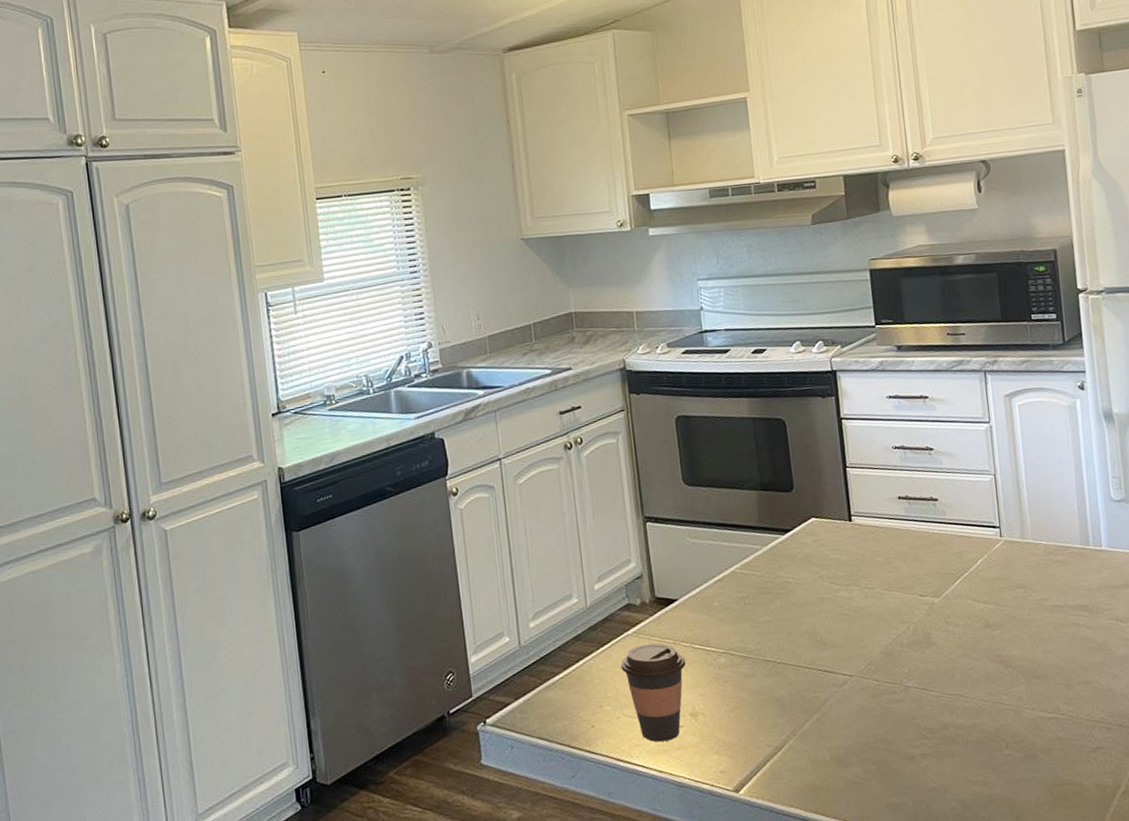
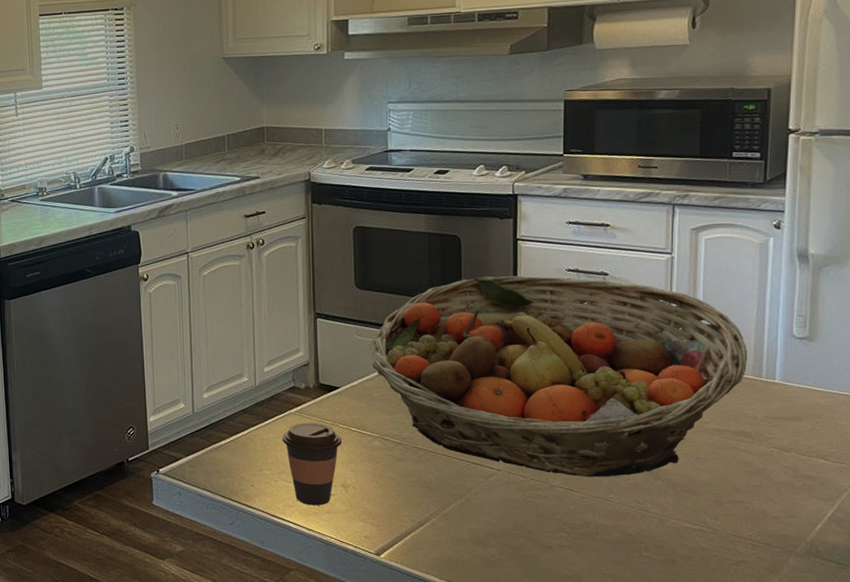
fruit basket: none [705,455,1075,674] -> present [370,276,748,477]

